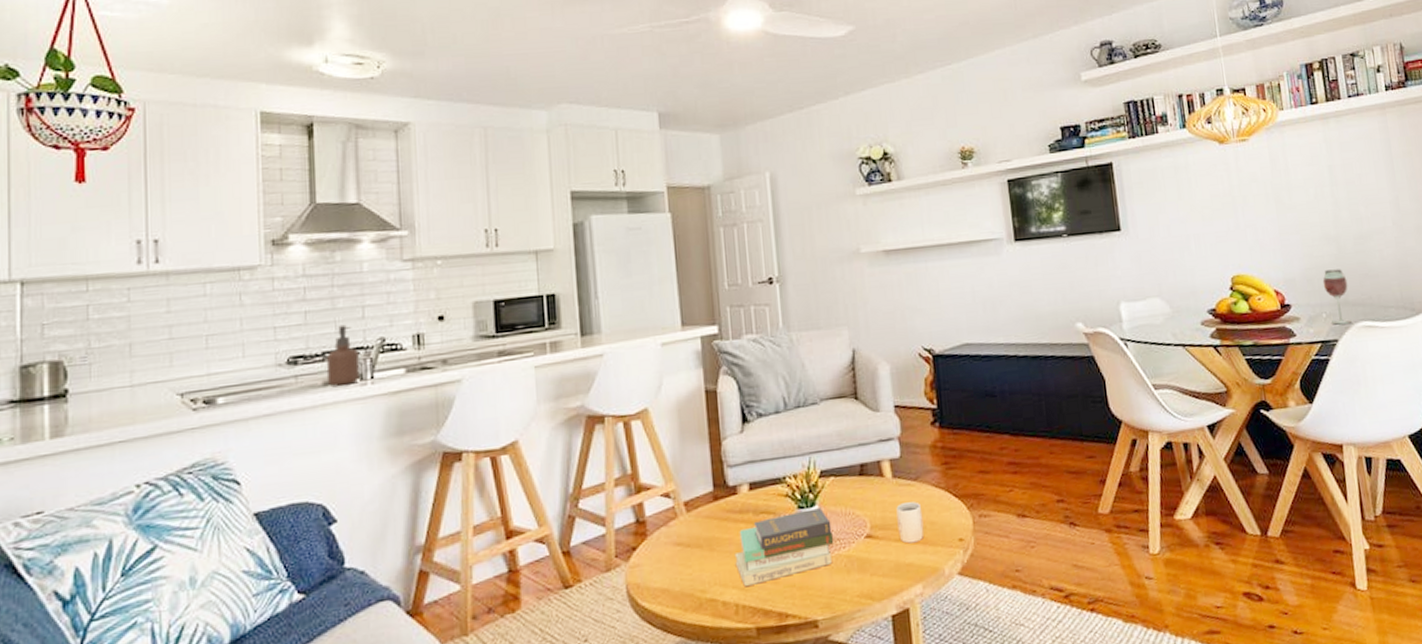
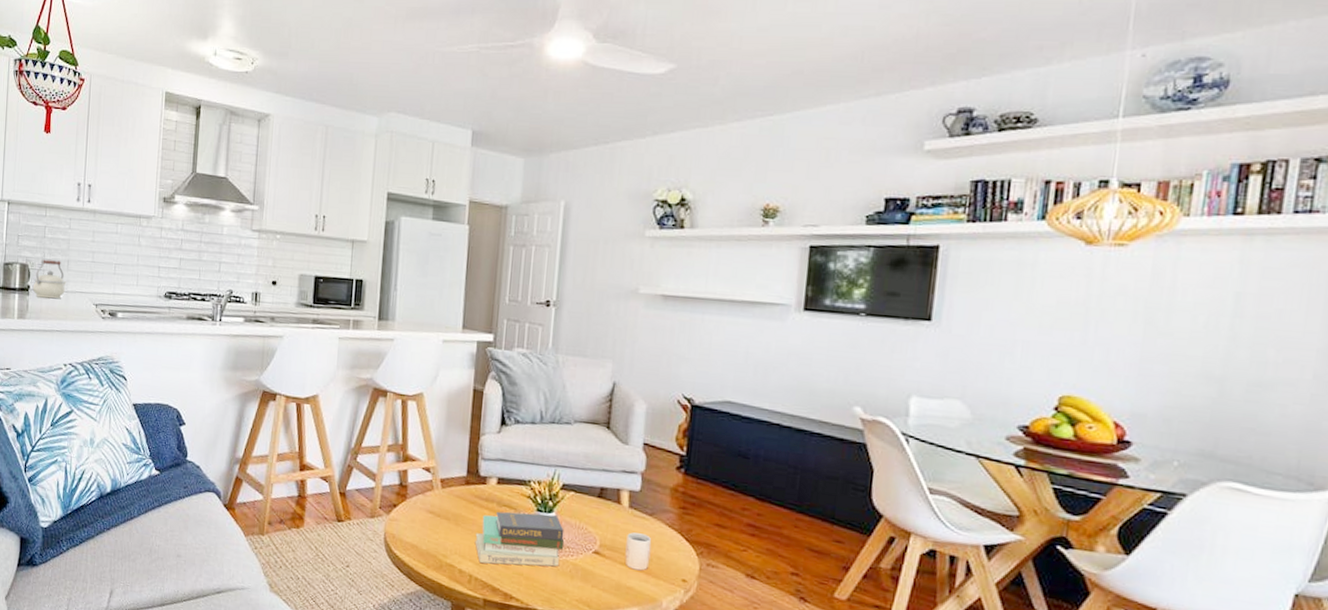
kettle: none [73,347,130,403] -> present [32,259,67,299]
soap dispenser: present [326,324,360,386] -> none [189,274,214,322]
wineglass: present [1322,269,1352,325] -> none [1184,413,1222,480]

